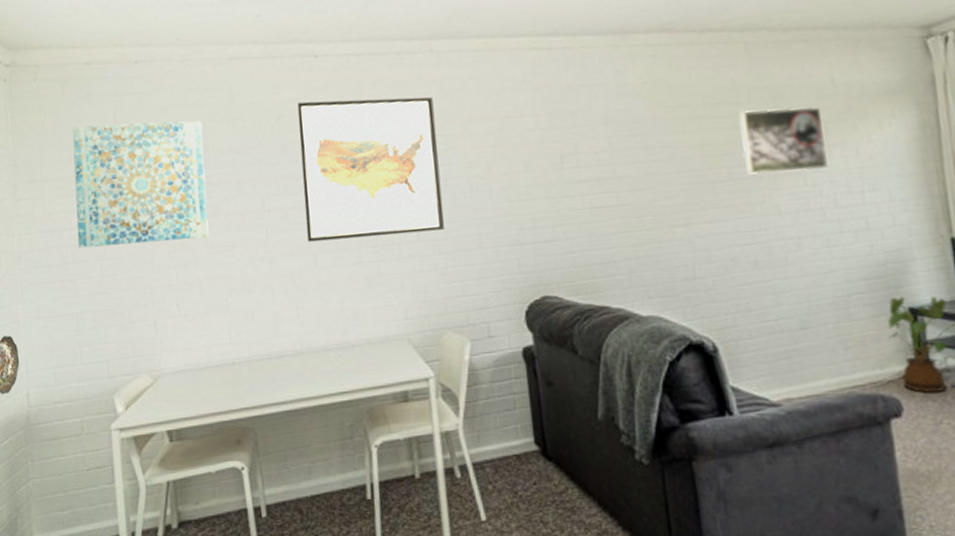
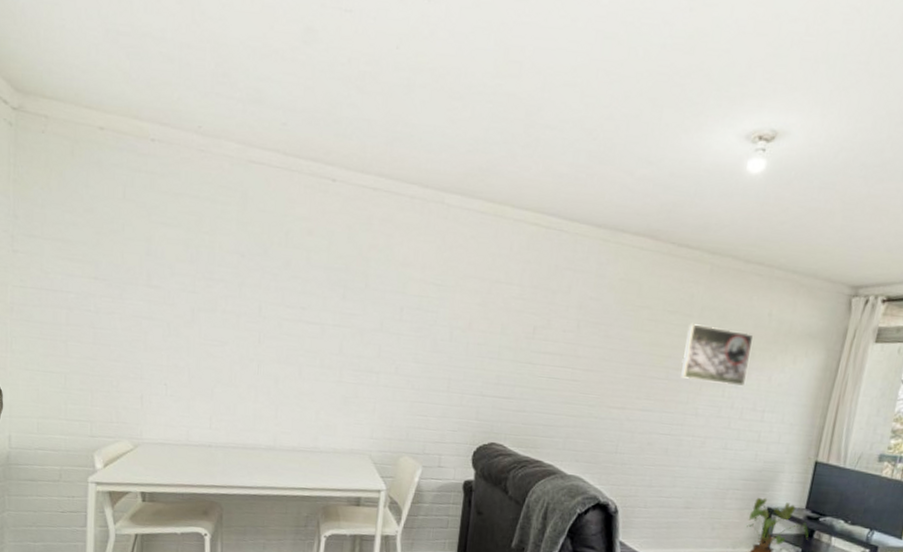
wall art: present [72,120,209,249] -> none [73,191,212,329]
wall art: present [297,97,444,242] -> none [296,221,435,369]

